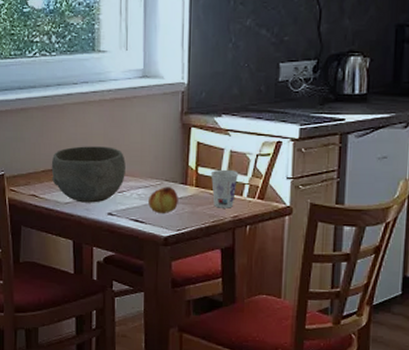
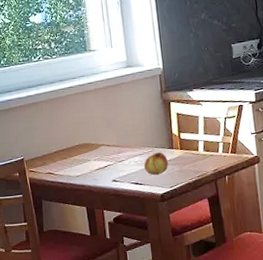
bowl: present [51,146,126,203] -> none [61,125,123,175]
cup: present [210,169,239,208] -> none [190,132,213,165]

